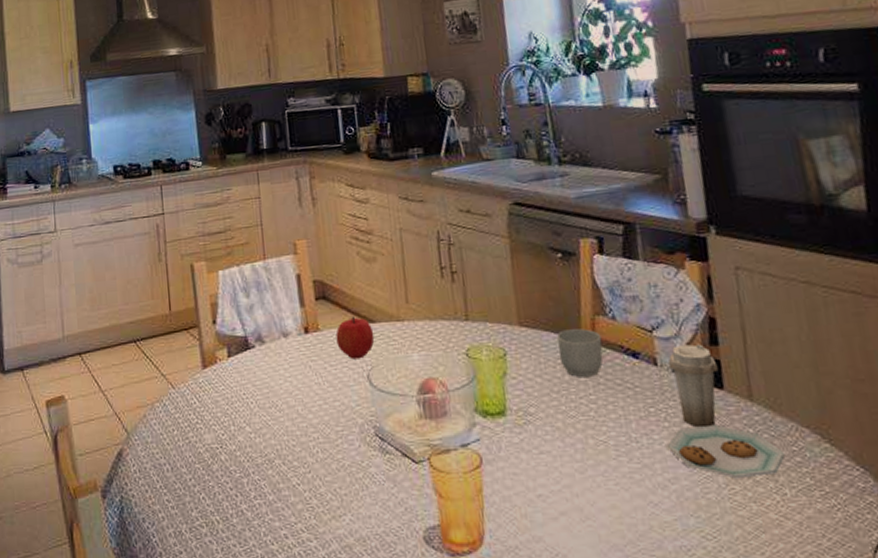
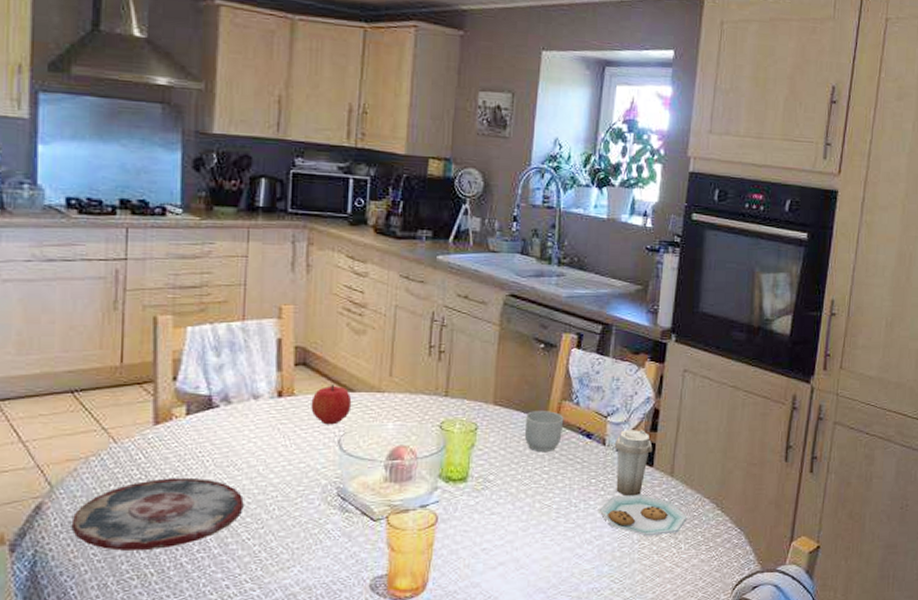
plate: none [146,420,290,497] -> present [71,477,244,551]

